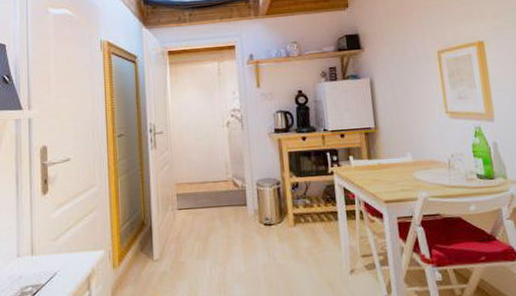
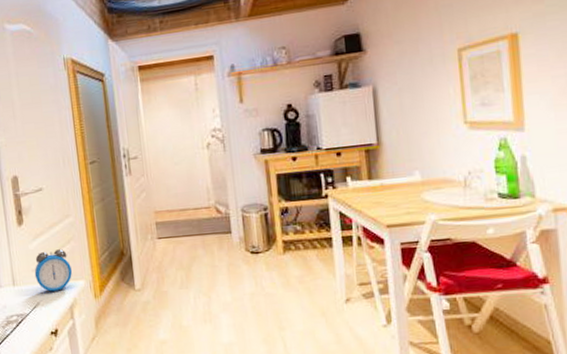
alarm clock: none [54,219,93,263] -> present [34,249,73,293]

